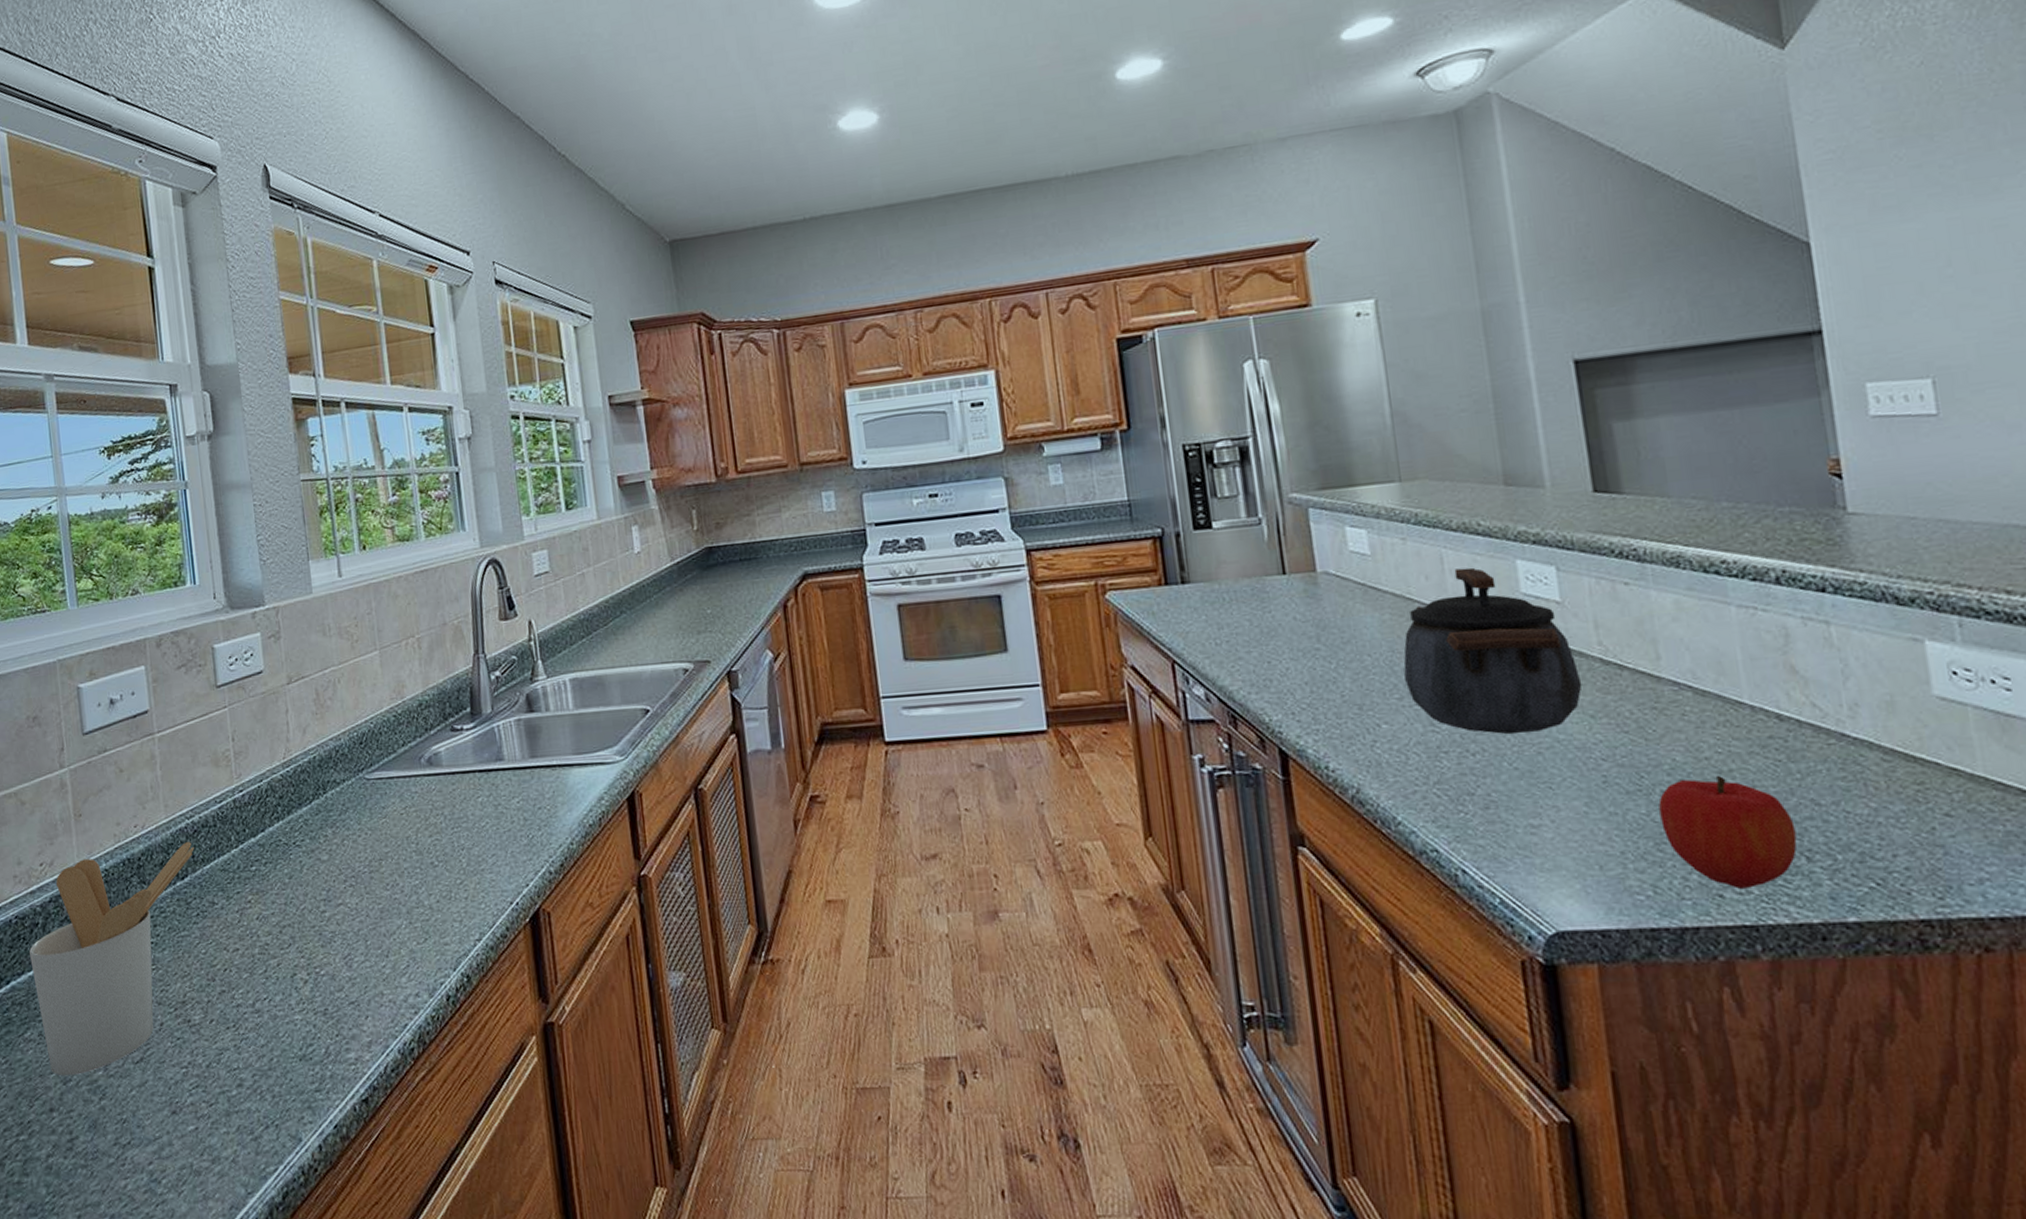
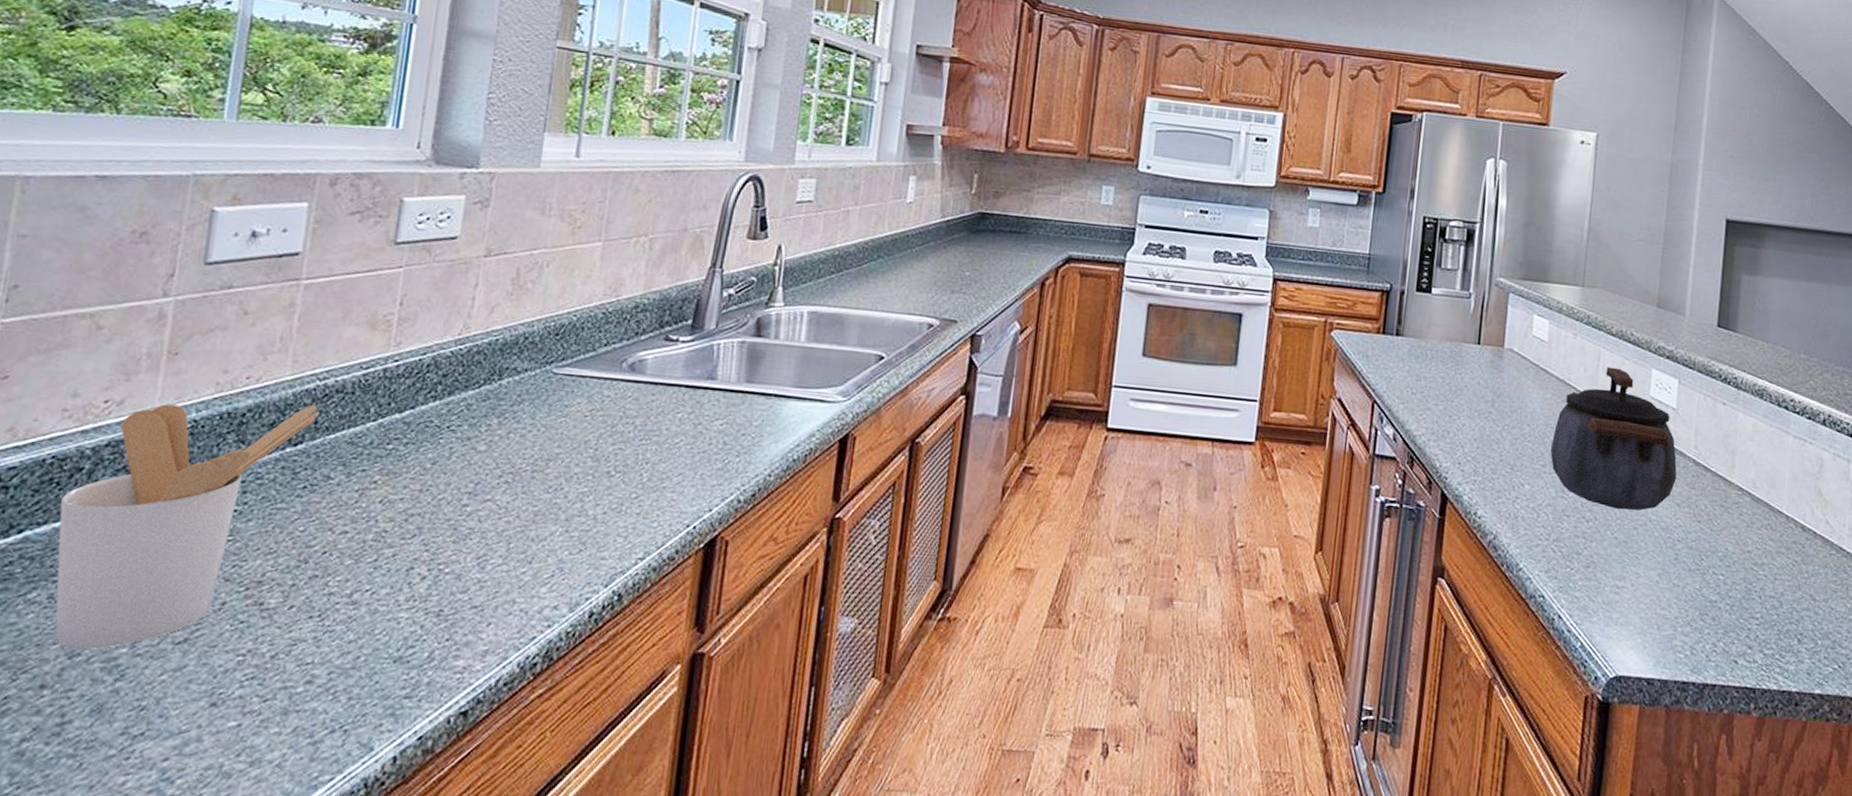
fruit: present [1658,775,1797,889] -> none [1707,566,1796,658]

